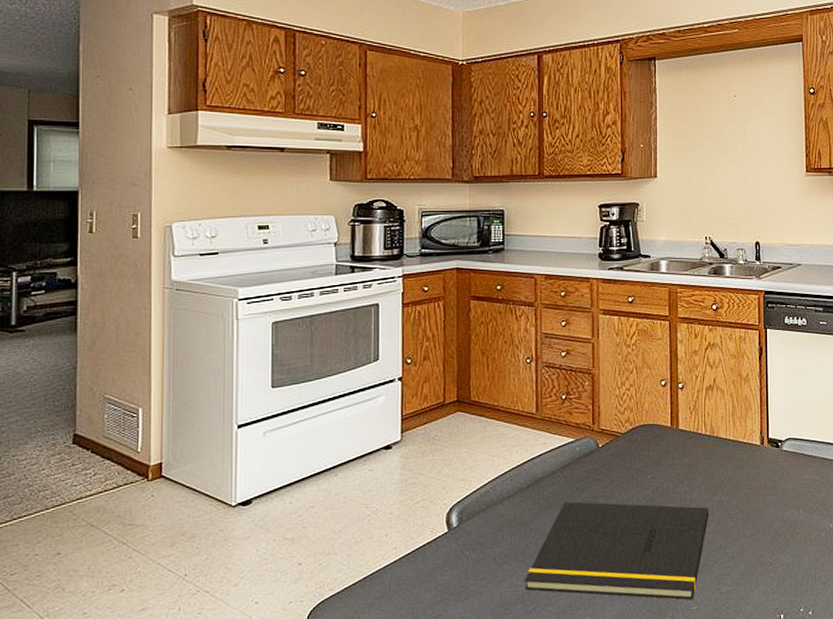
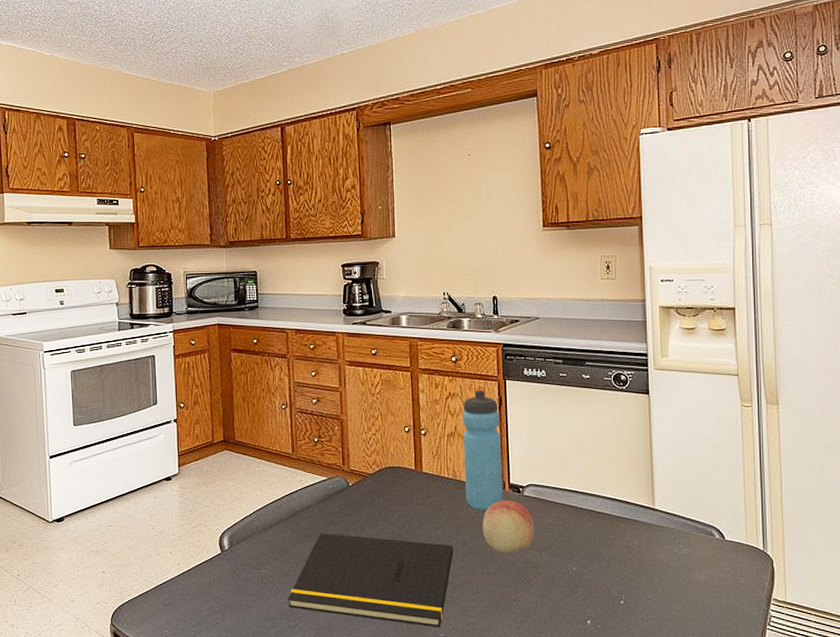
water bottle: none [722,339,761,469] -> present [463,390,503,511]
fruit: none [740,456,792,514] -> present [482,500,534,554]

